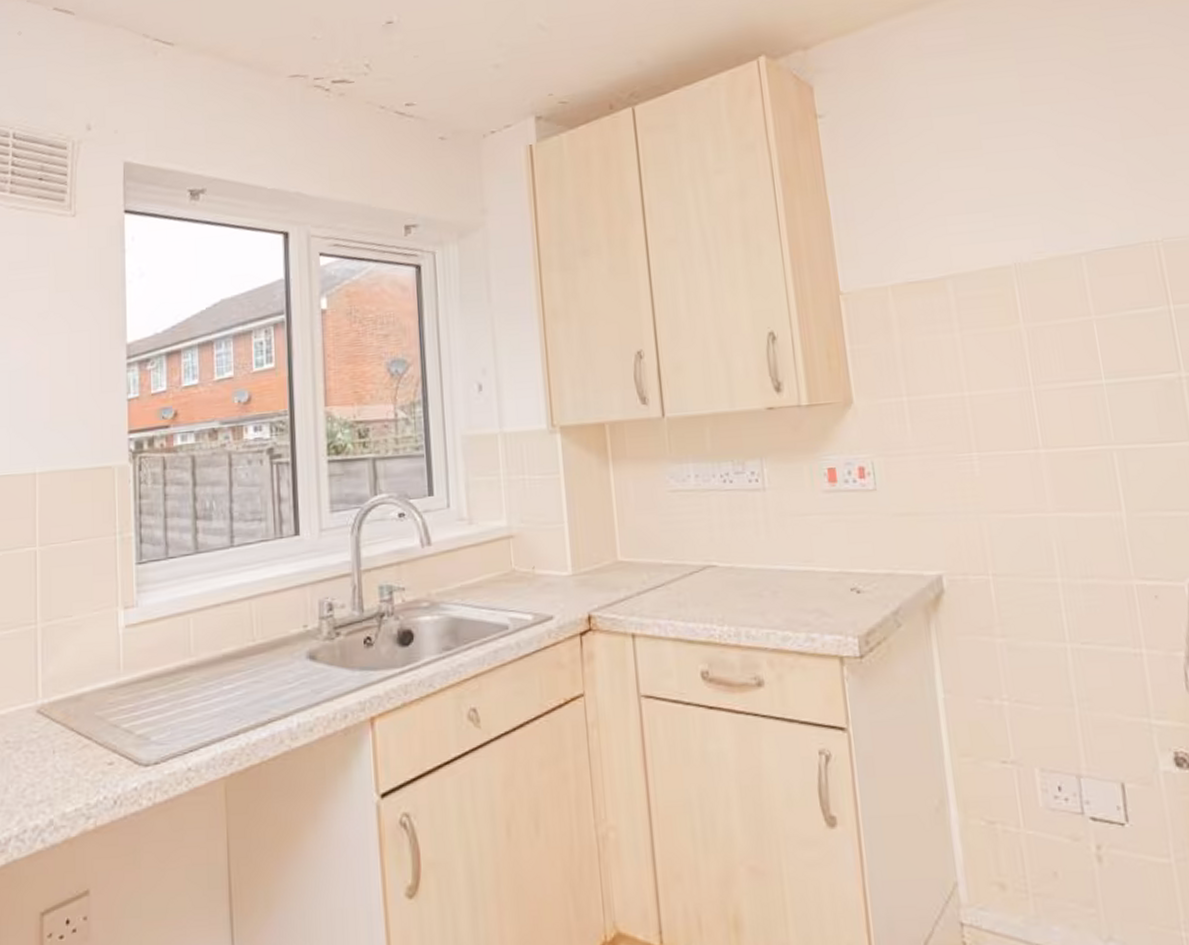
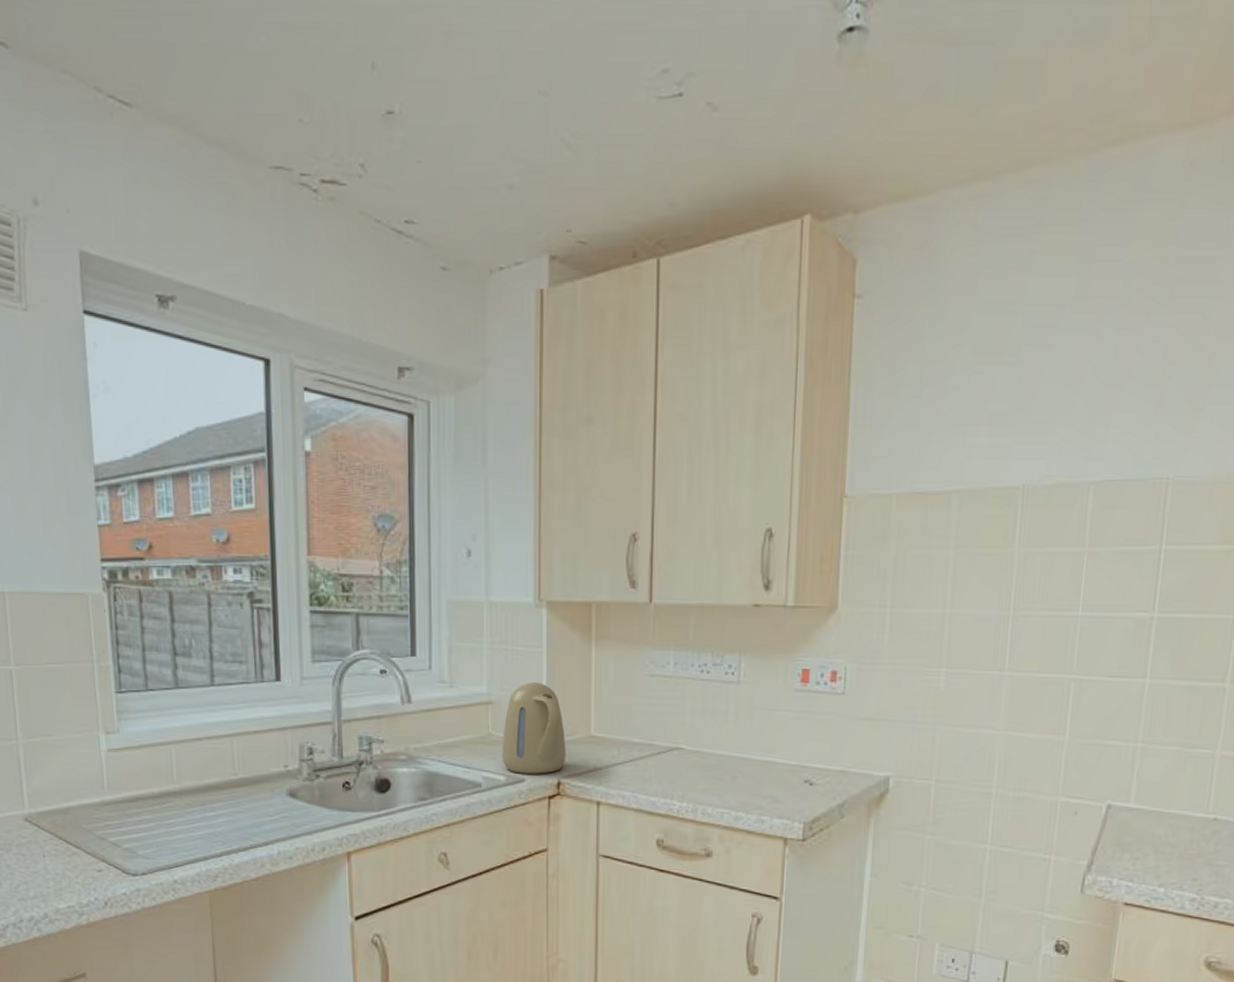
kettle: none [526,510,595,611] -> present [501,682,566,774]

